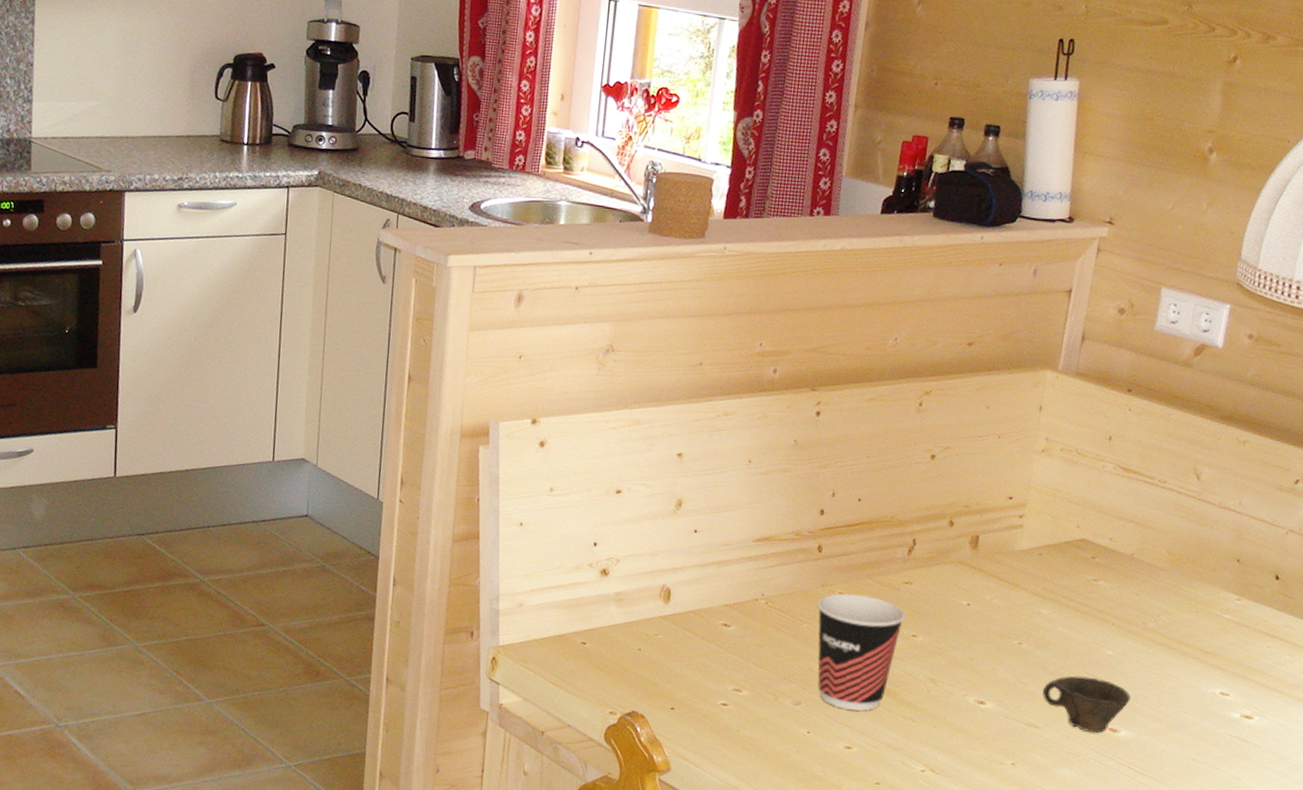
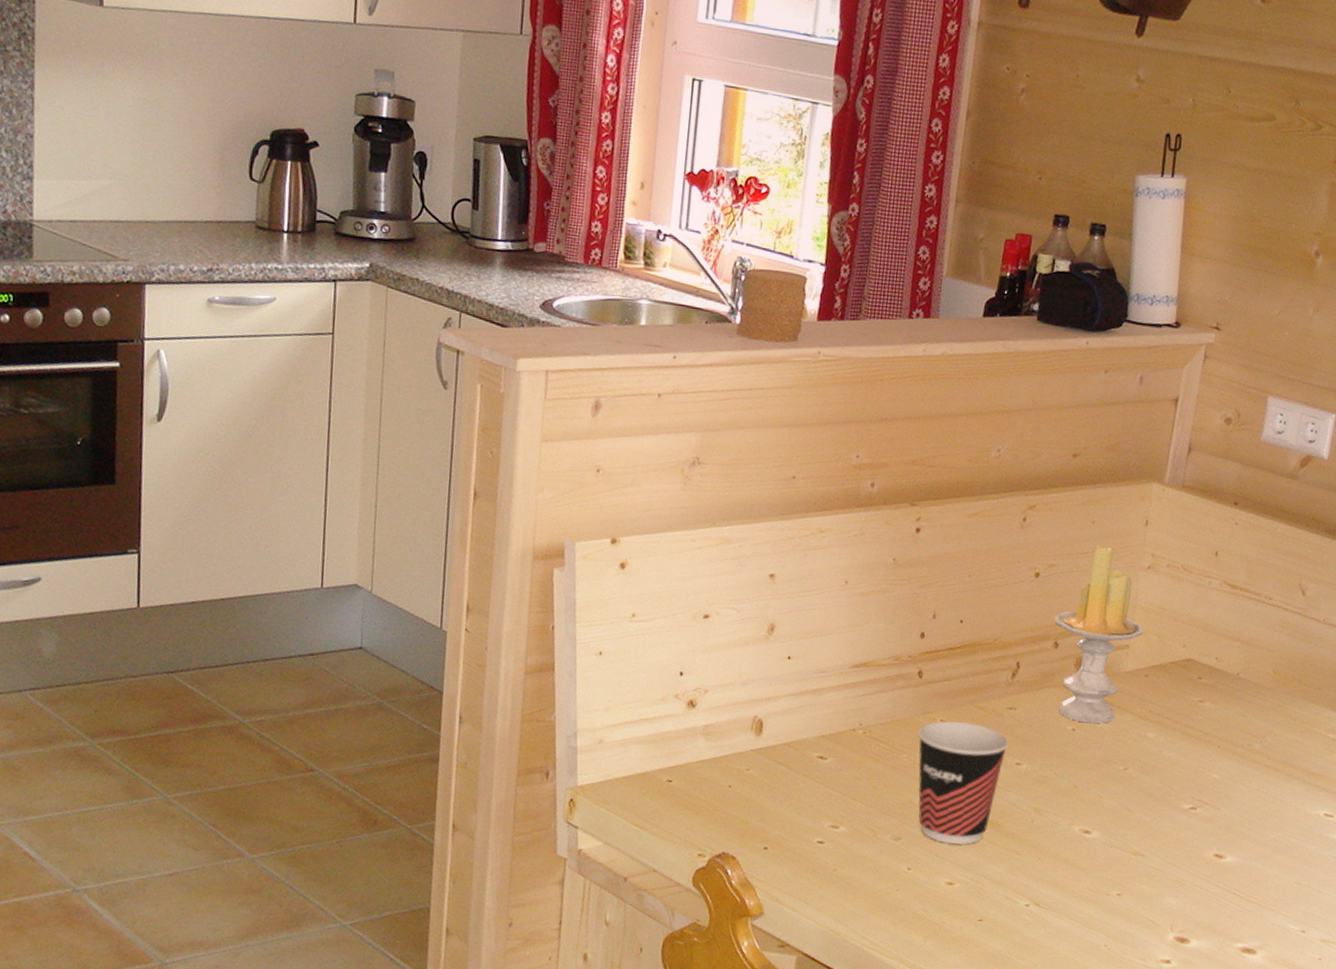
candle: none [949,429,1038,600] -> present [1054,545,1145,724]
cup: present [1042,675,1131,733] -> none [1148,801,1237,860]

